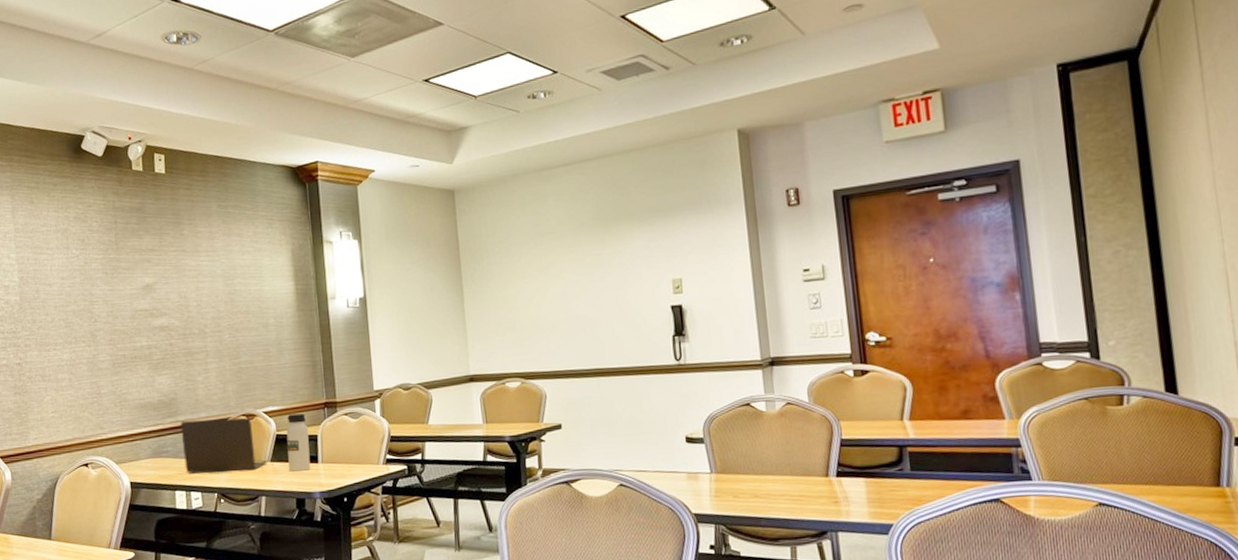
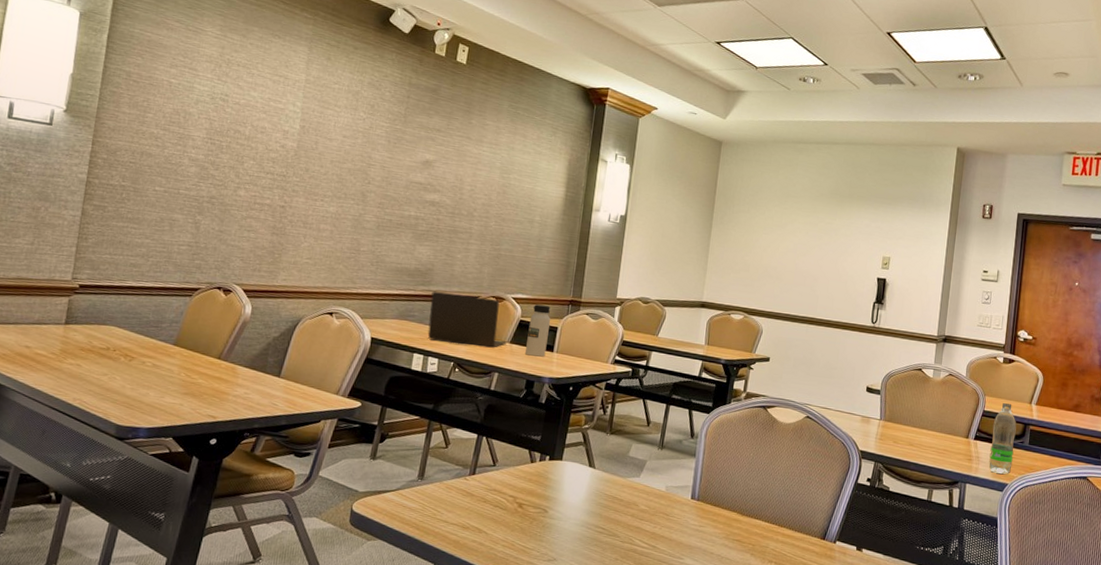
bottle: none [857,425,894,514] -> present [989,403,1017,475]

